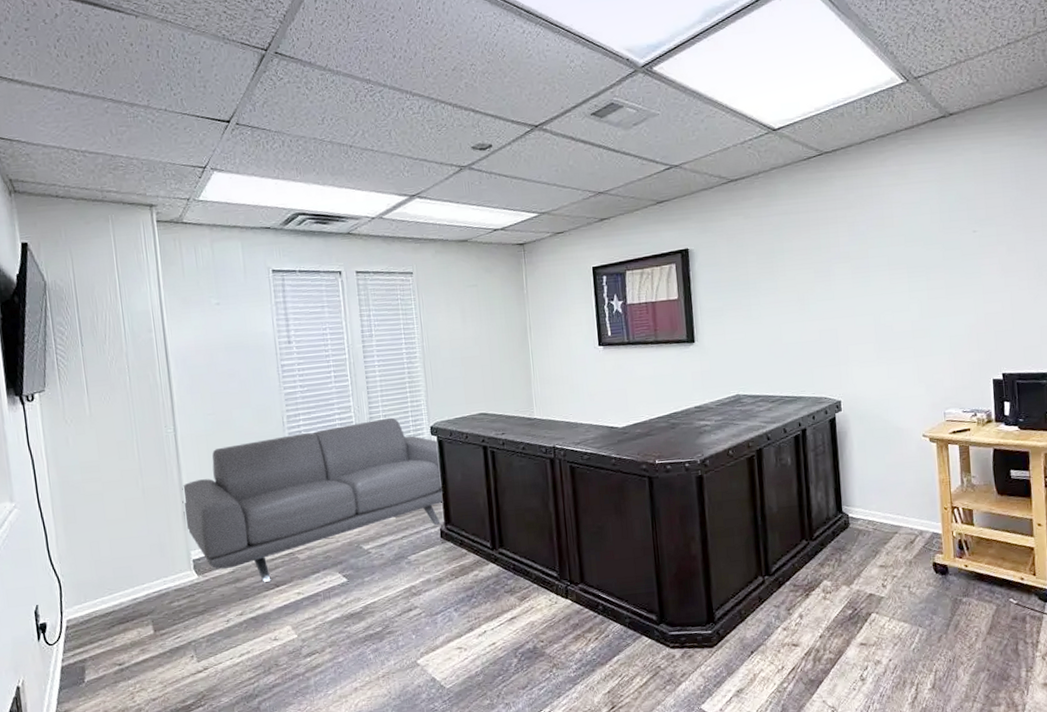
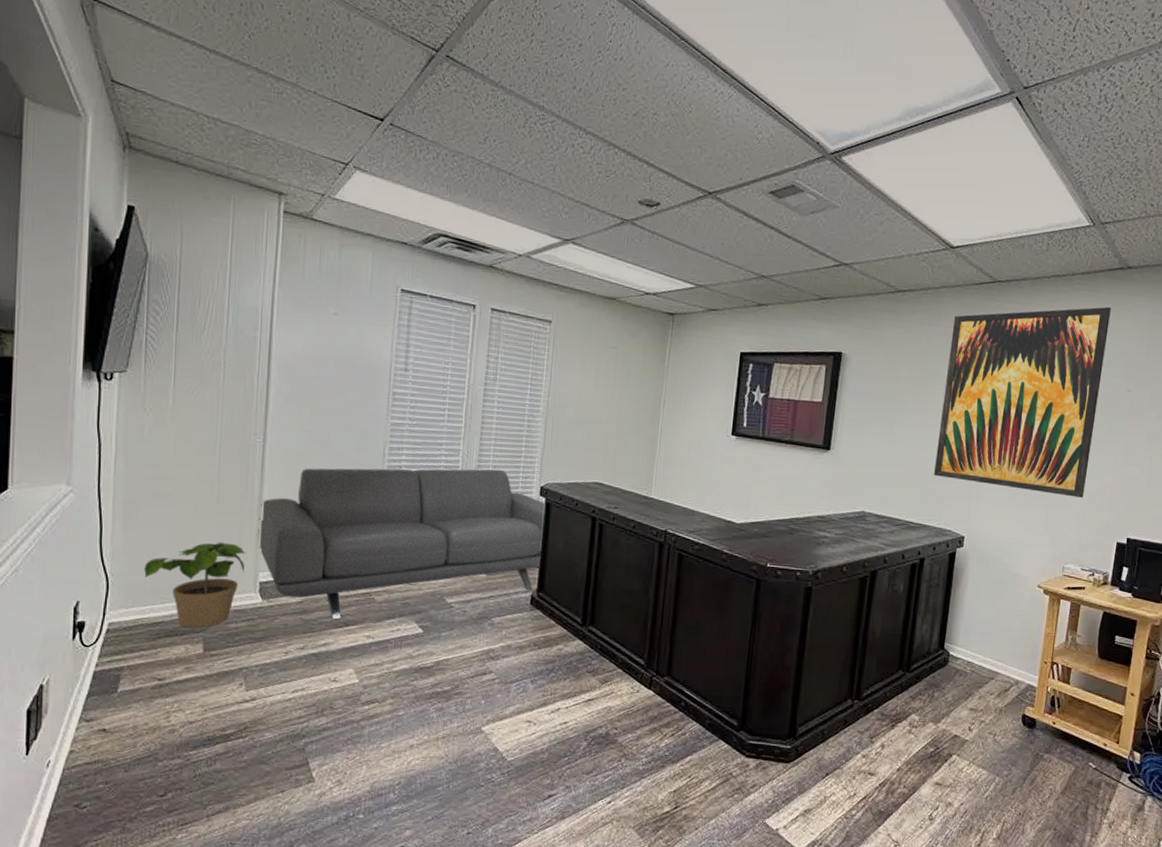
potted plant: none [89,529,177,613] -> present [144,542,246,628]
wall art: none [789,155,951,349] -> present [934,306,1111,498]

